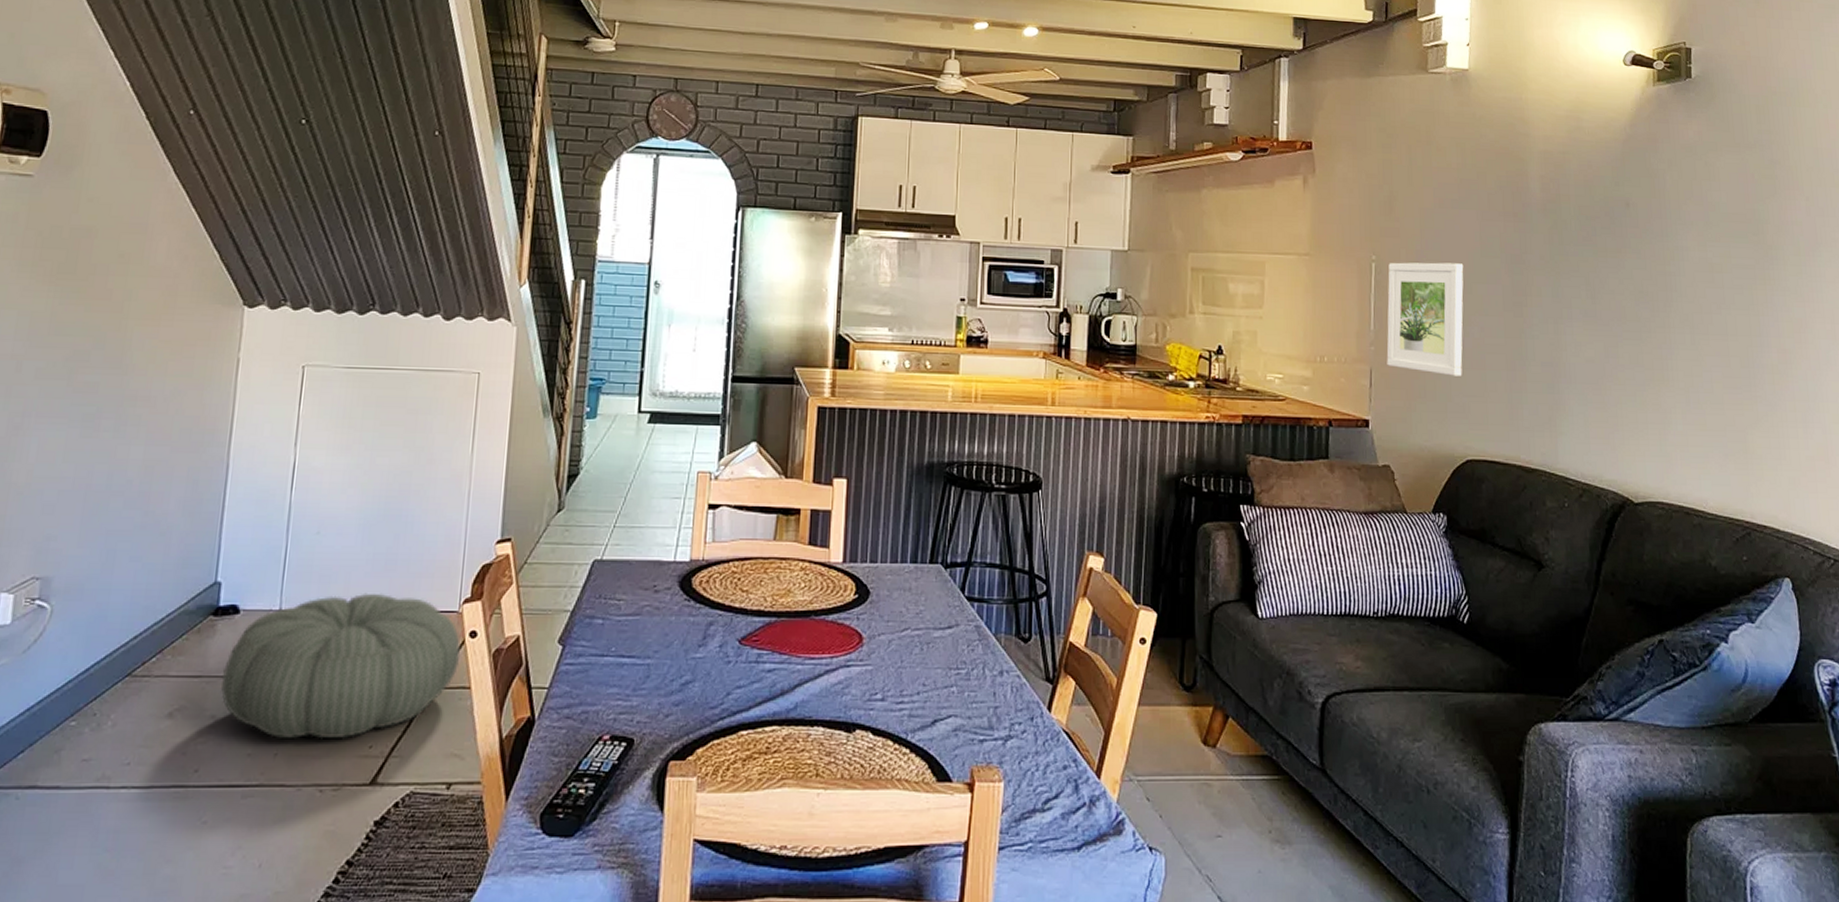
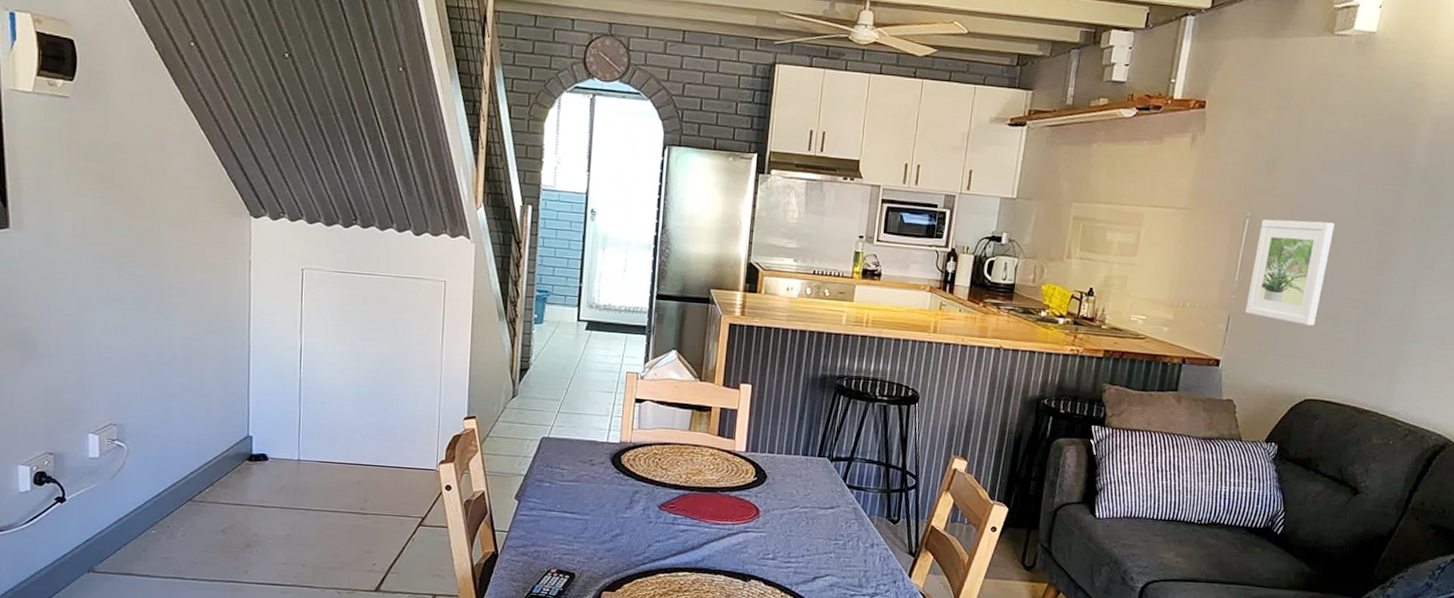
pouf: present [221,592,460,739] -> none [259,451,439,558]

